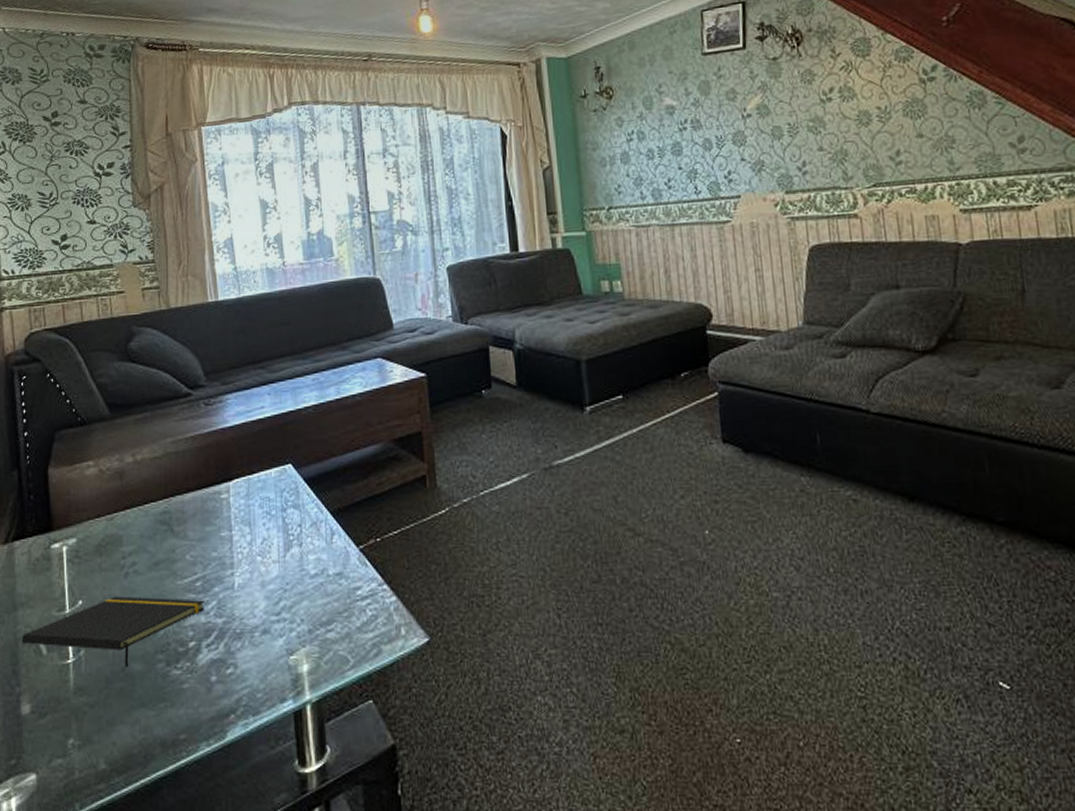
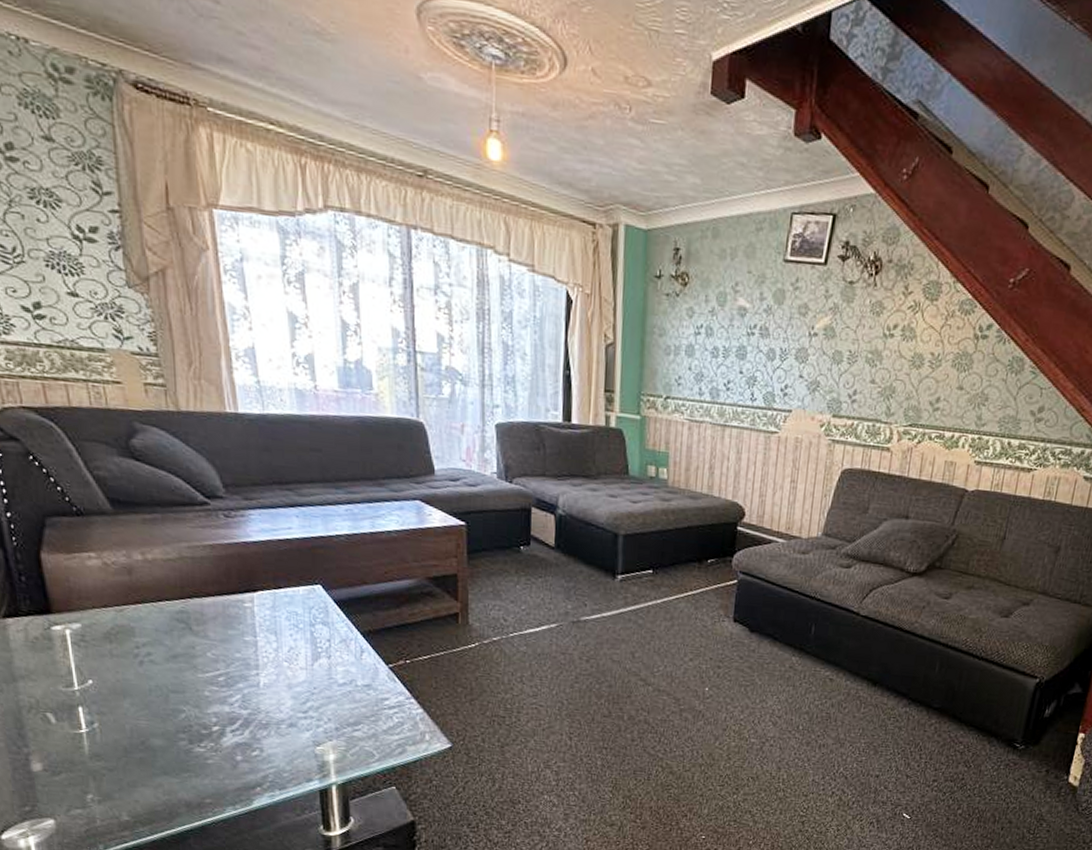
notepad: present [21,596,204,667] -> none [25,680,228,741]

